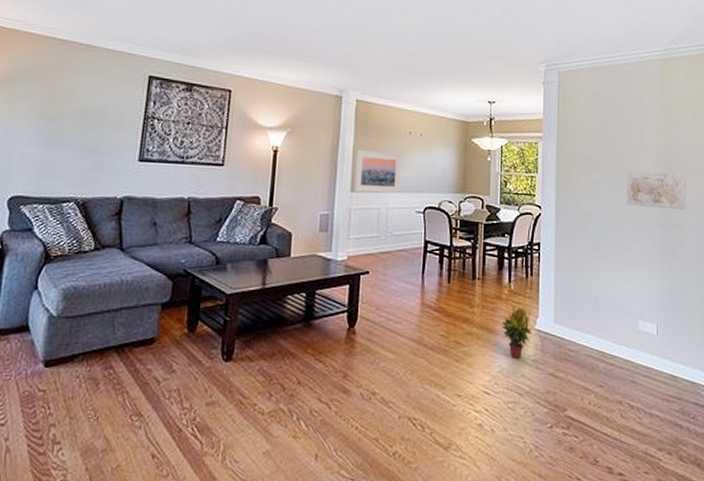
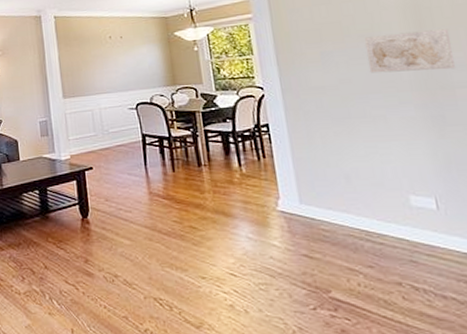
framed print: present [355,150,402,193] -> none [63,58,109,98]
potted plant: present [501,306,532,359] -> none [238,189,274,241]

